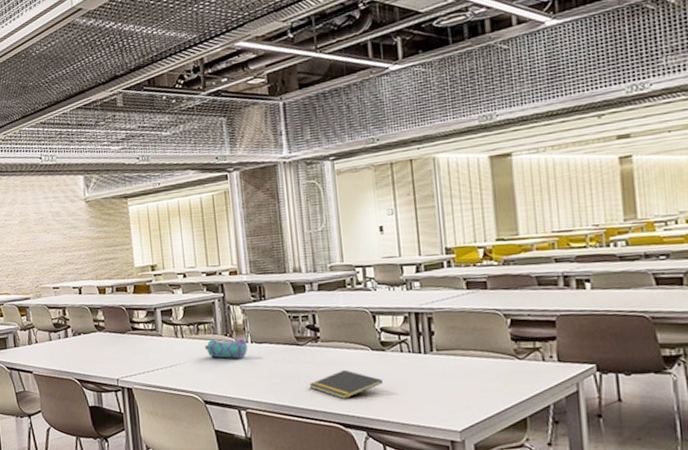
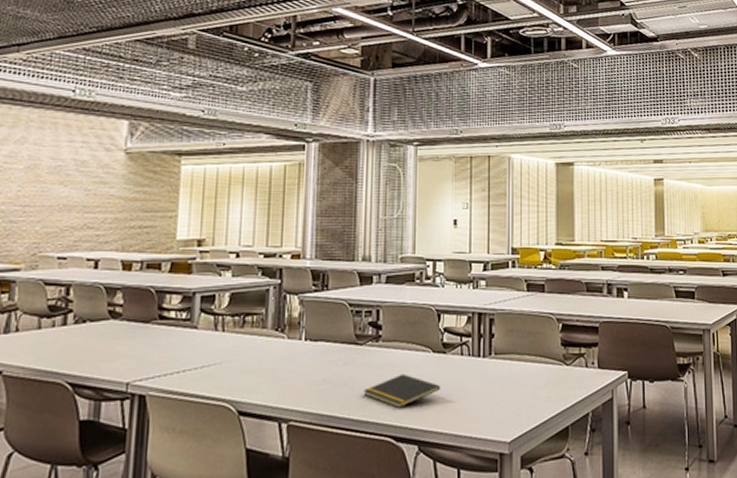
pencil case: present [205,338,247,359] -> none [249,334,300,358]

